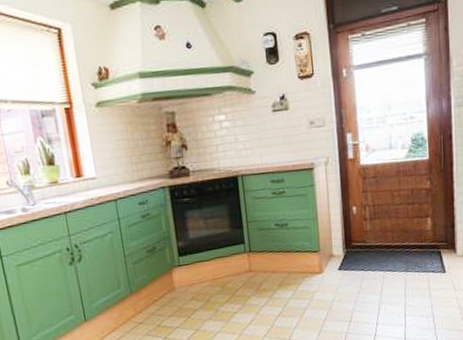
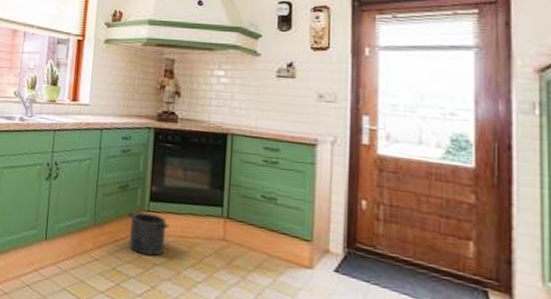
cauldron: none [161,266,201,306] -> present [128,212,169,256]

